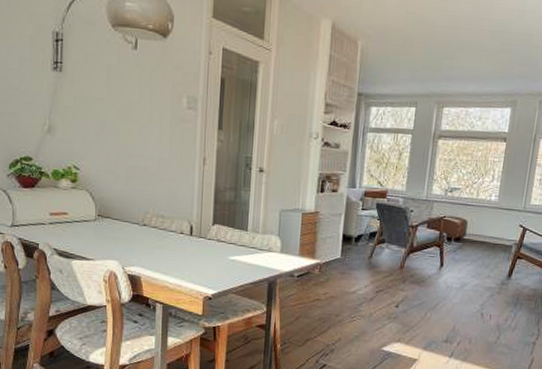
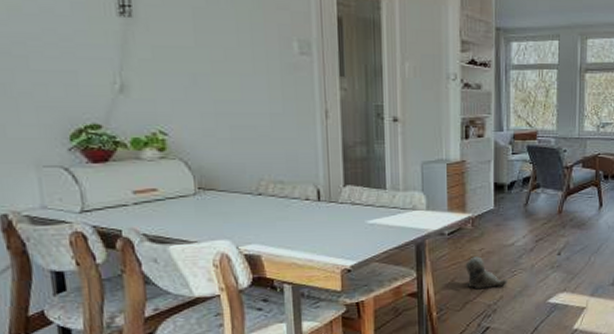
plush toy: none [309,299,347,330] -> present [465,256,507,290]

